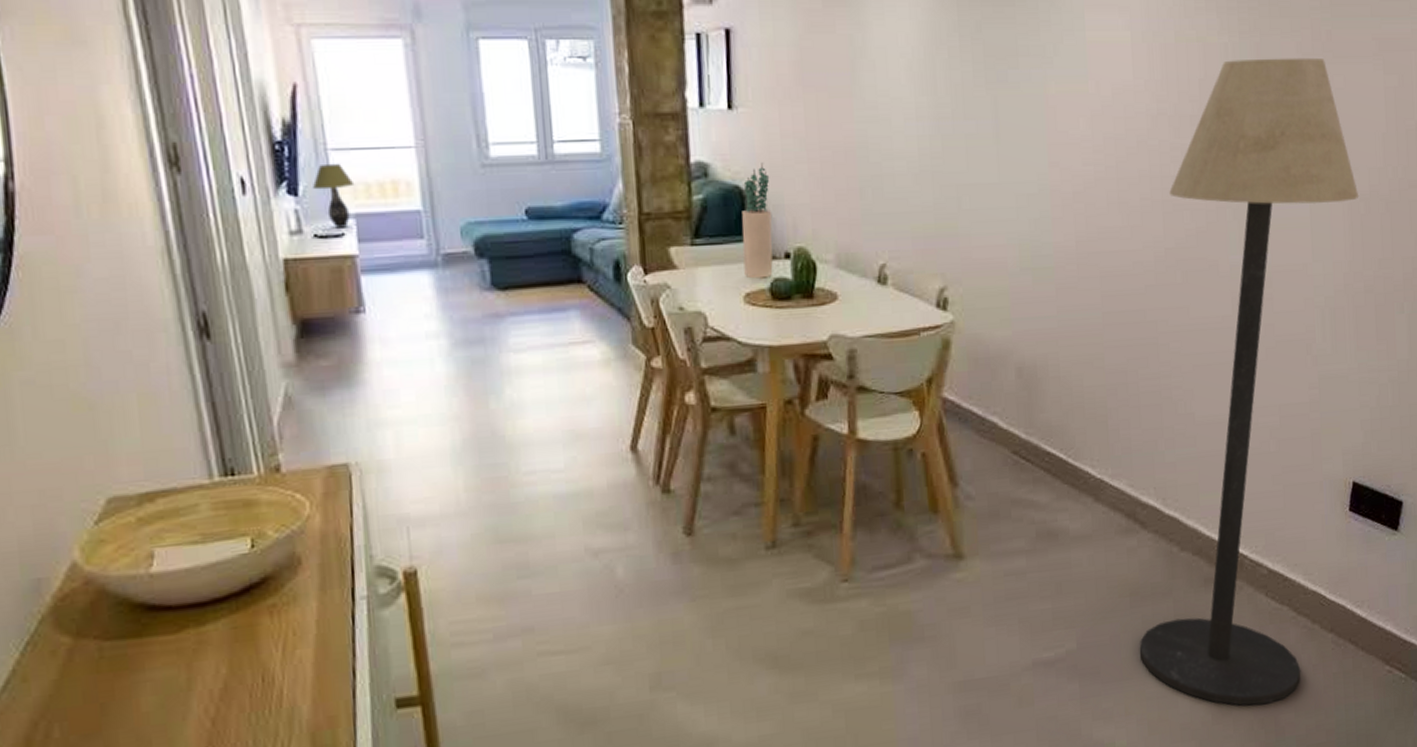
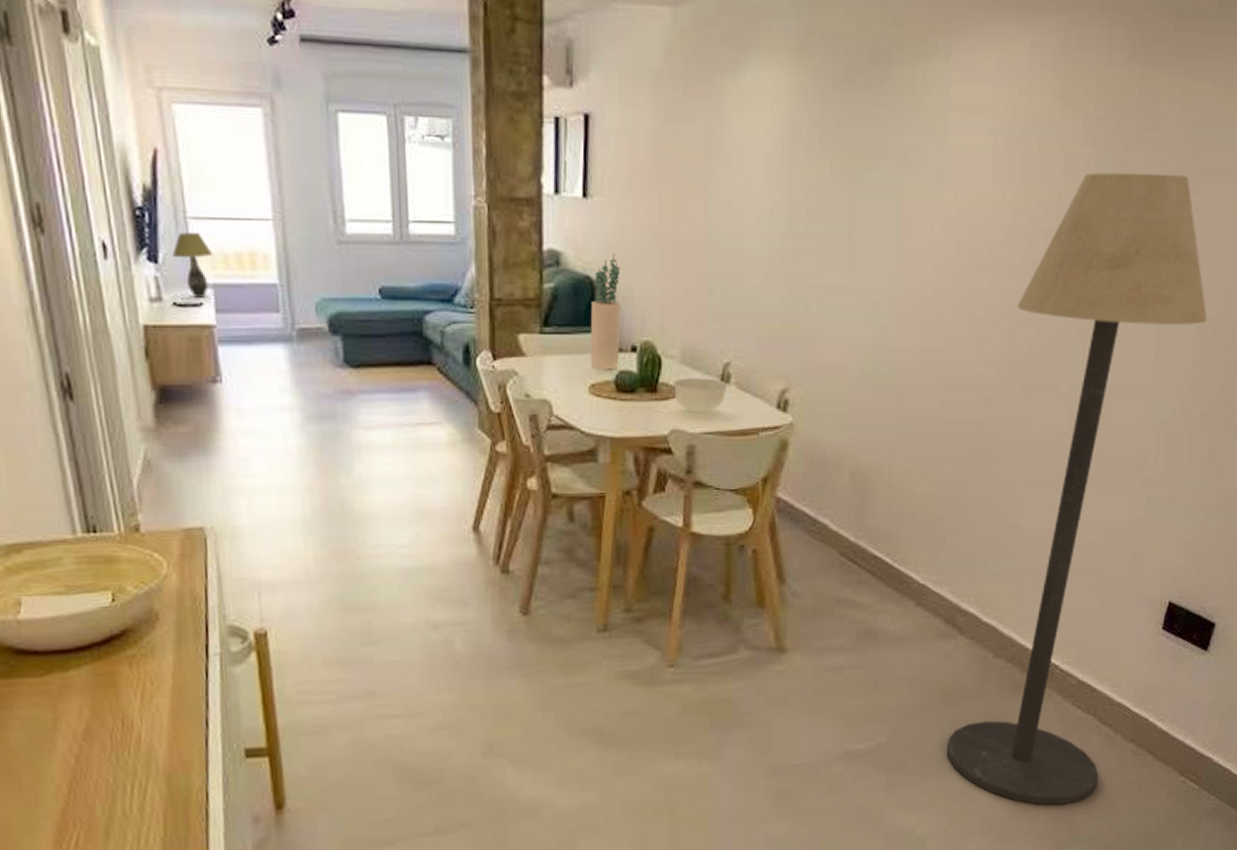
bowl: none [830,280,884,318] -> present [674,378,727,414]

